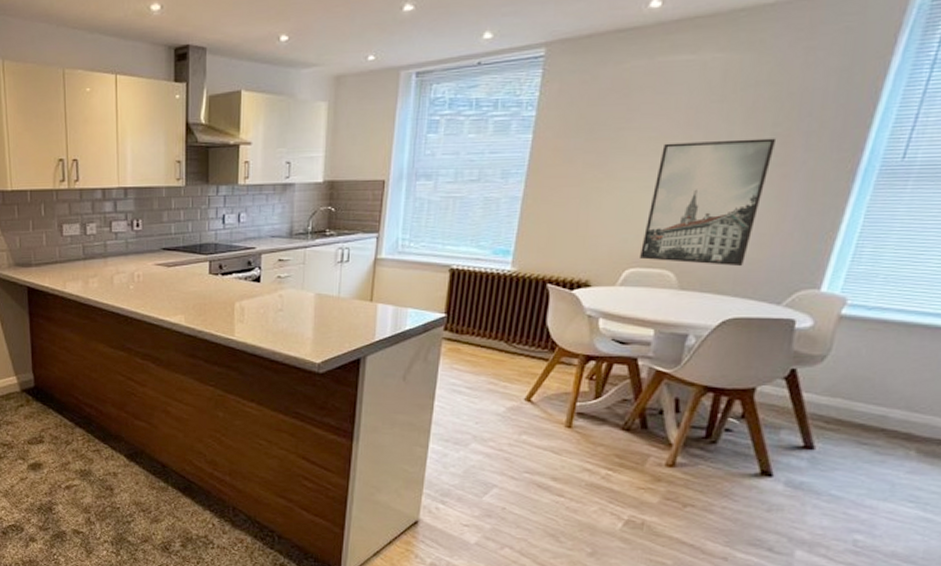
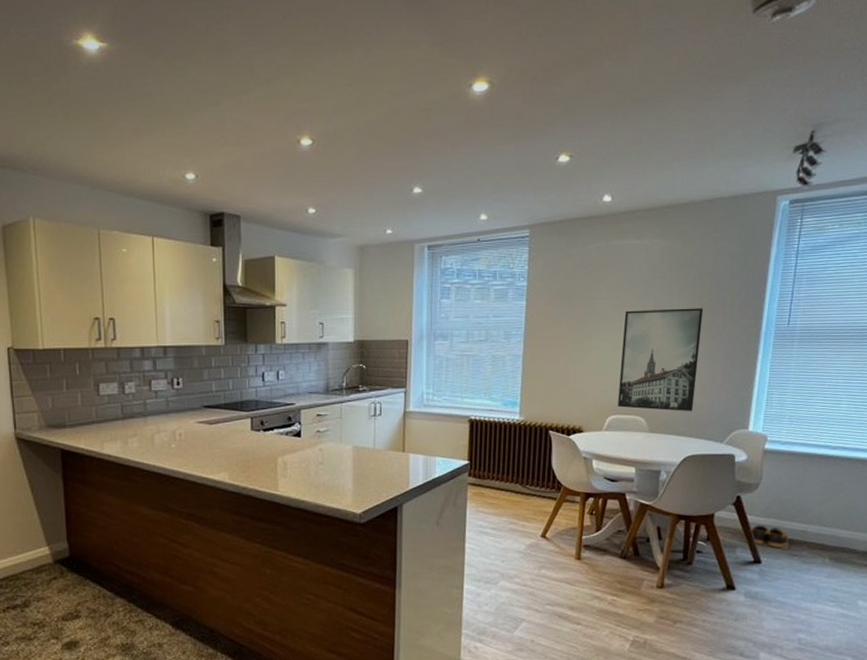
shoes: none [794,404,861,437] -> present [744,525,790,550]

